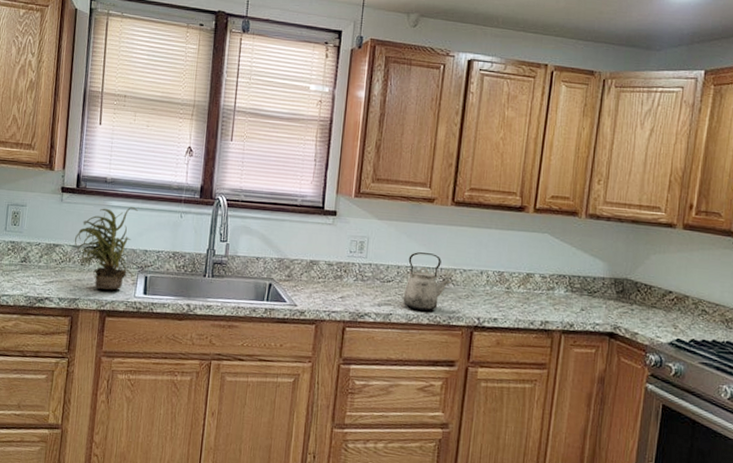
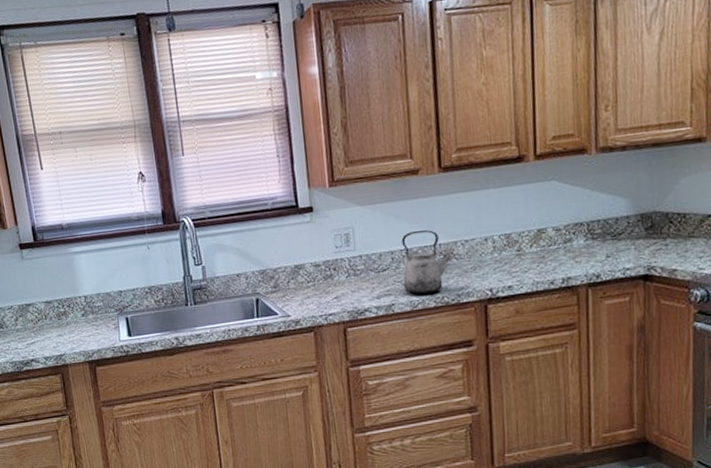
potted plant: present [74,207,138,290] -> none [45,249,113,340]

